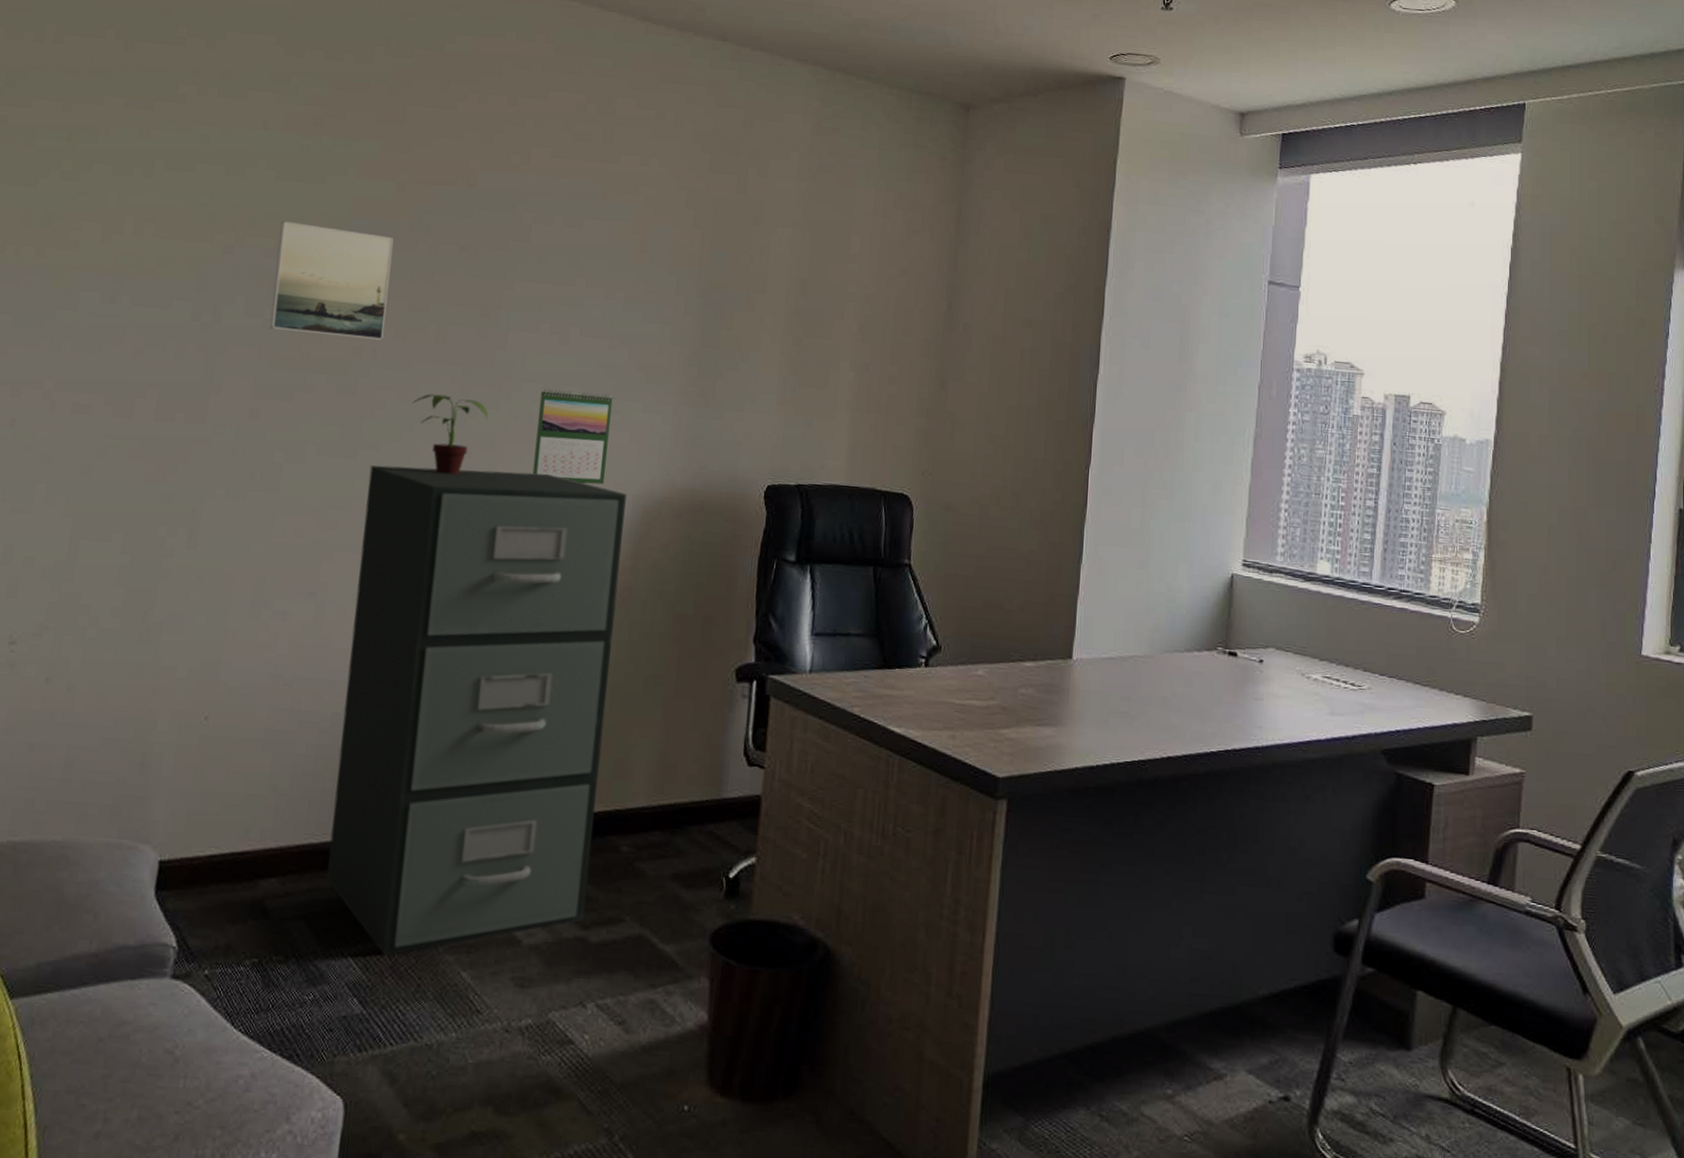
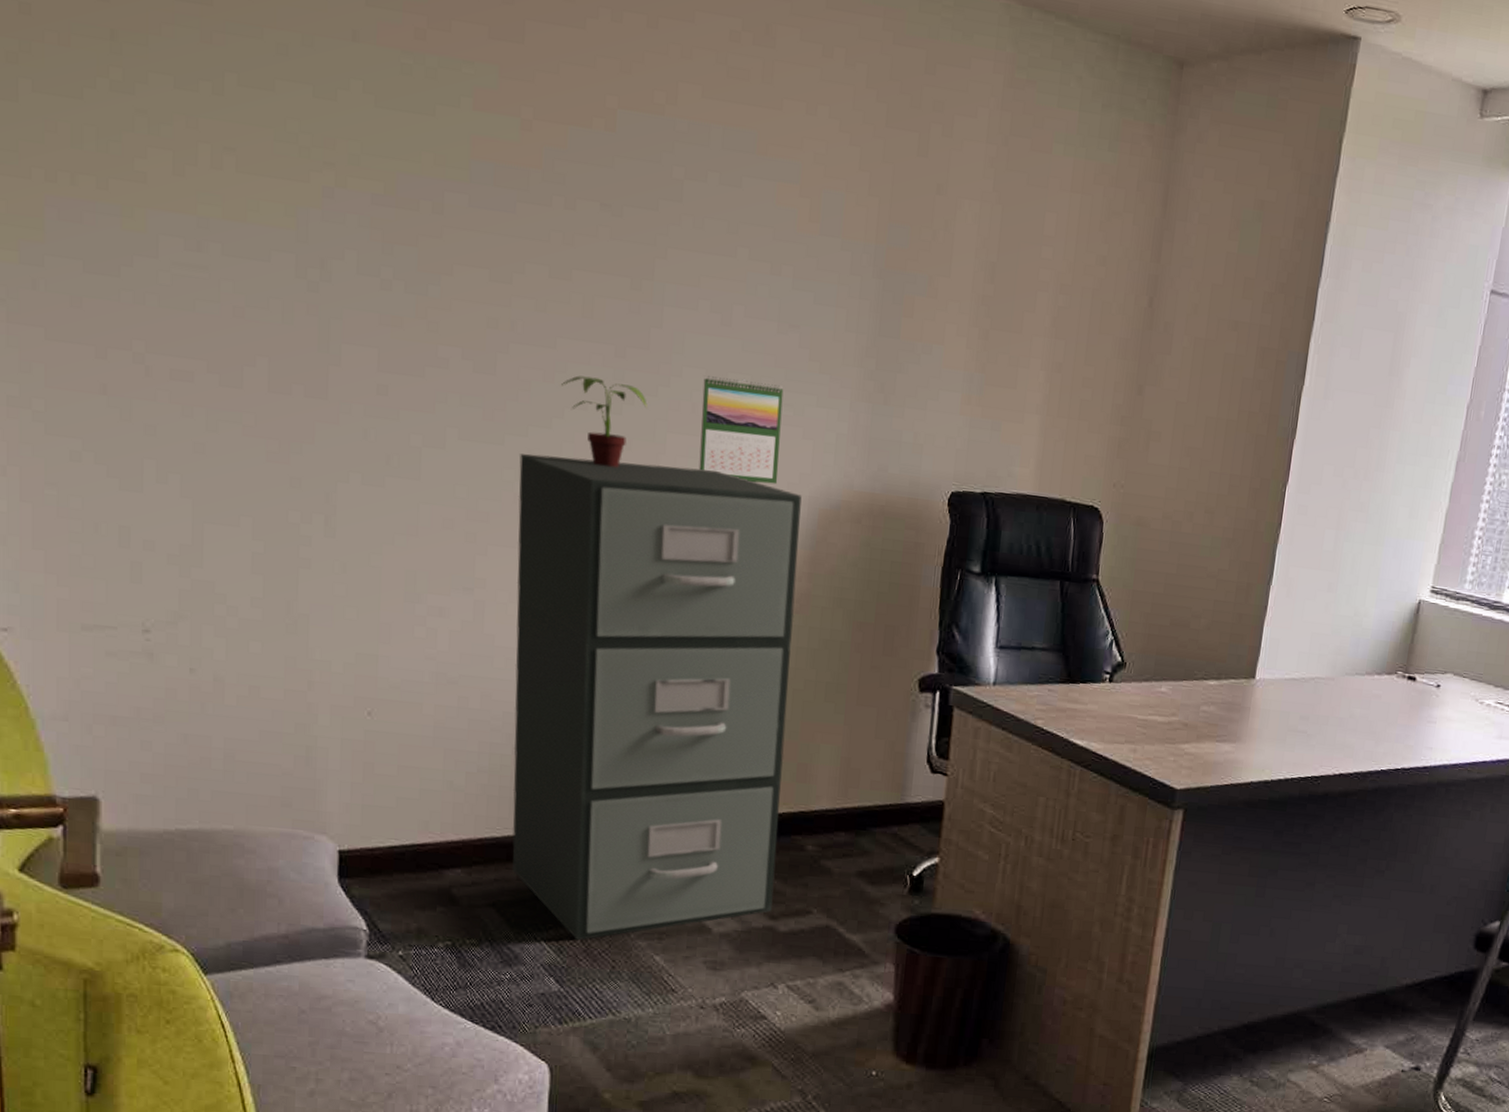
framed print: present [269,221,394,340] -> none [387,160,524,311]

